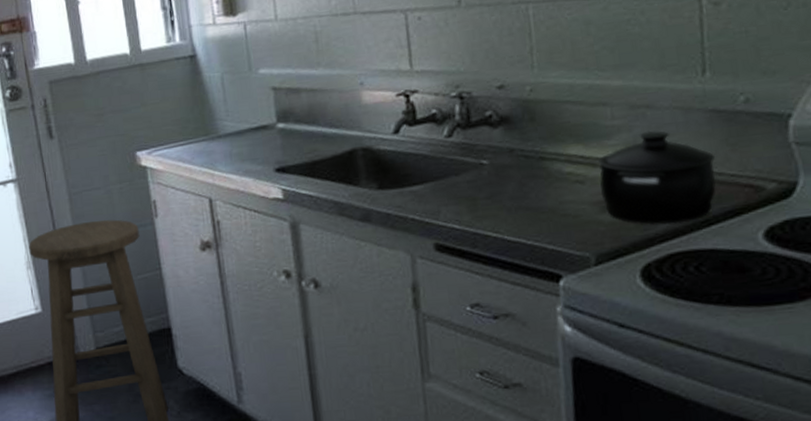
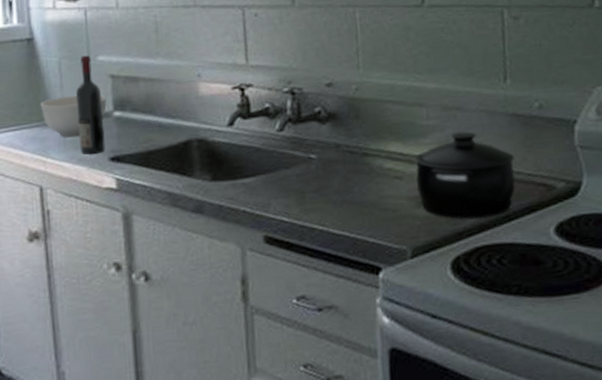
bowl: none [205,108,270,151] -> present [40,95,107,138]
wine bottle: none [239,69,271,166] -> present [76,55,106,154]

